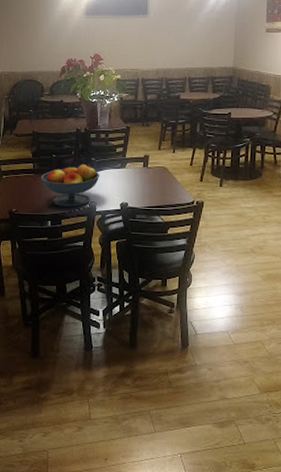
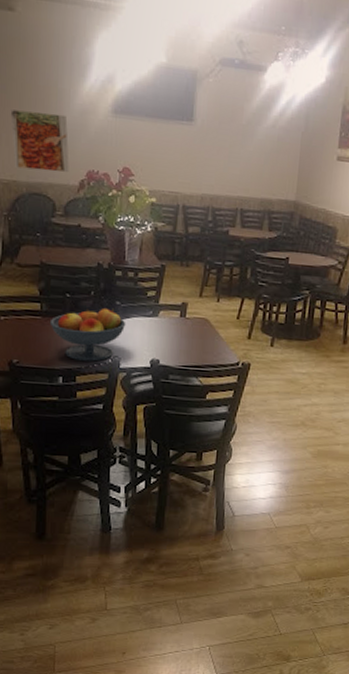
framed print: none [9,20,54,63] -> present [10,110,70,173]

